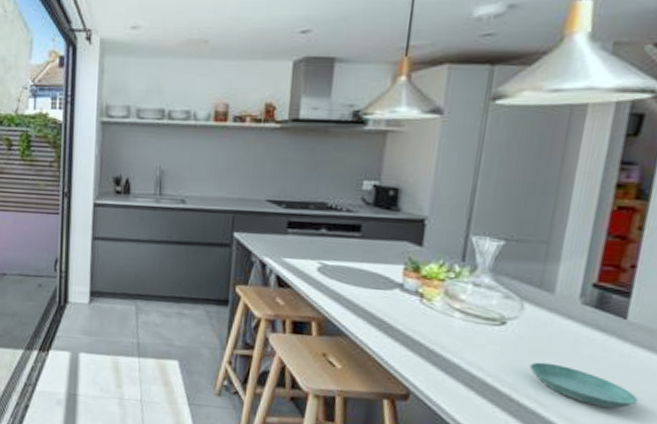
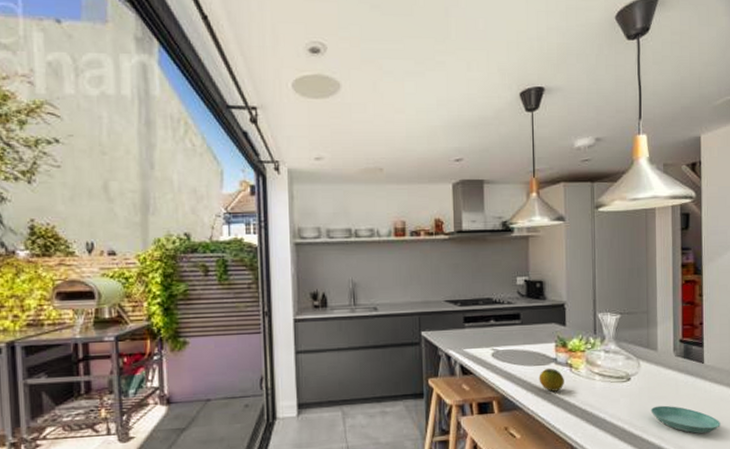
fruit: none [375,293,410,323] -> present [539,368,564,392]

